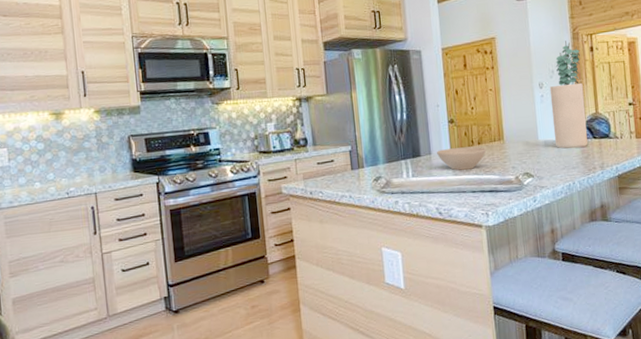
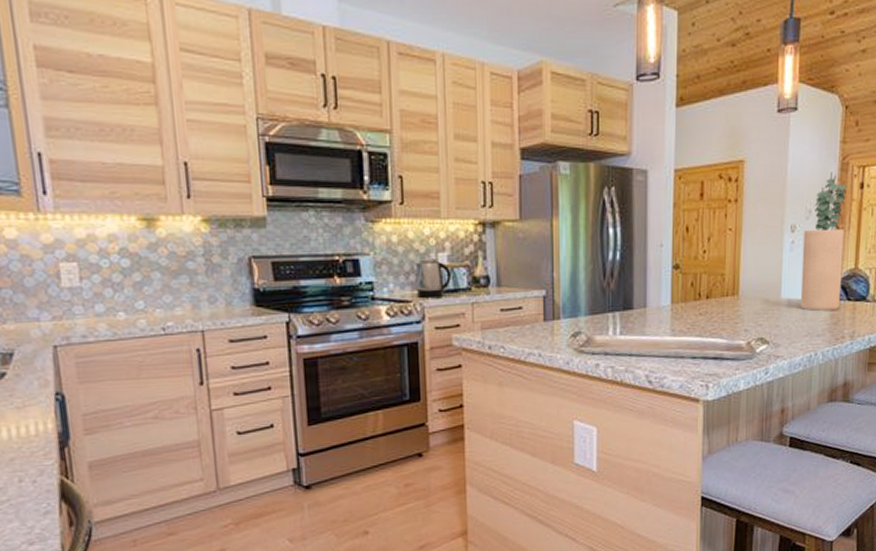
kettle: none [250,128,279,159] -> present [415,258,452,299]
bowl: present [437,147,487,171] -> none [654,301,716,330]

